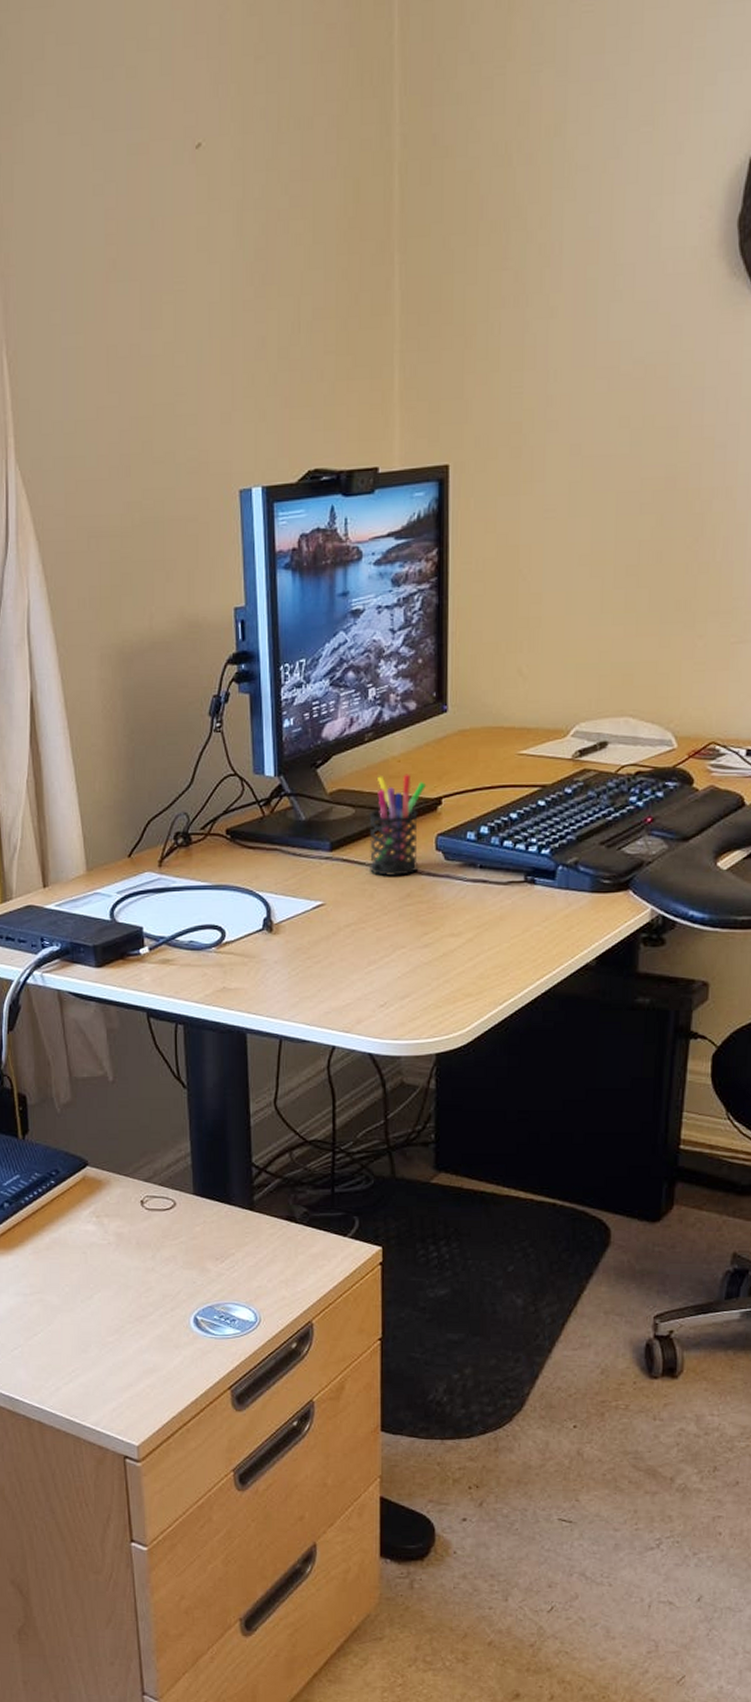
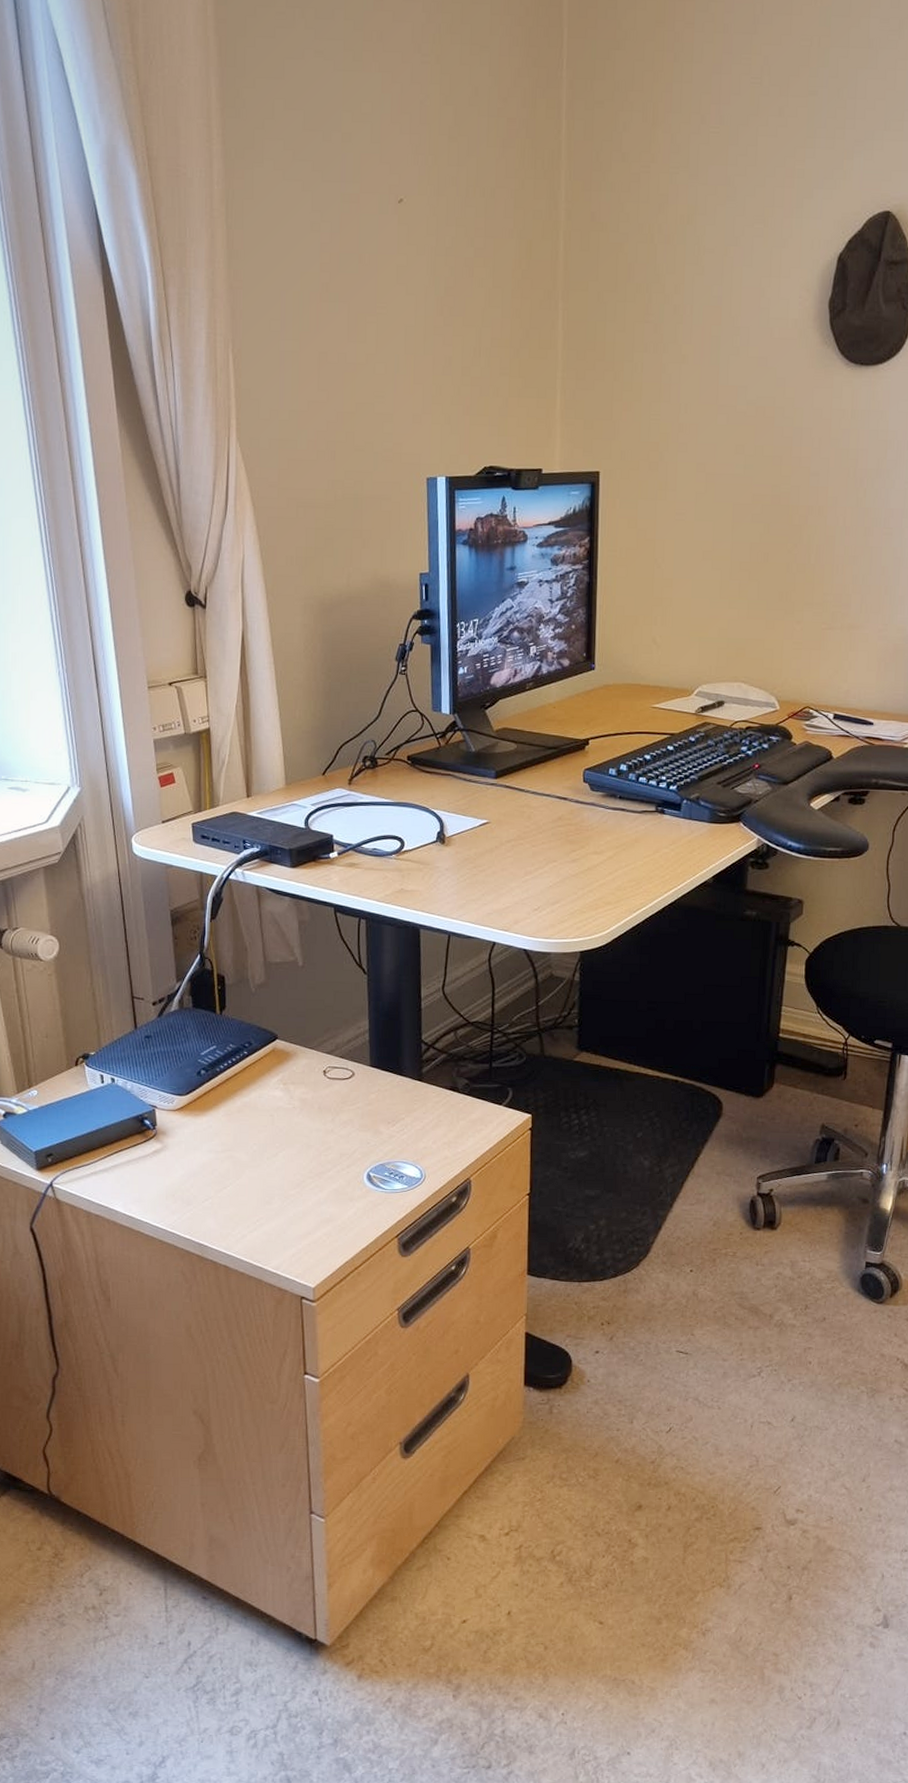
pen holder: present [369,774,427,877] -> none [528,718,577,803]

